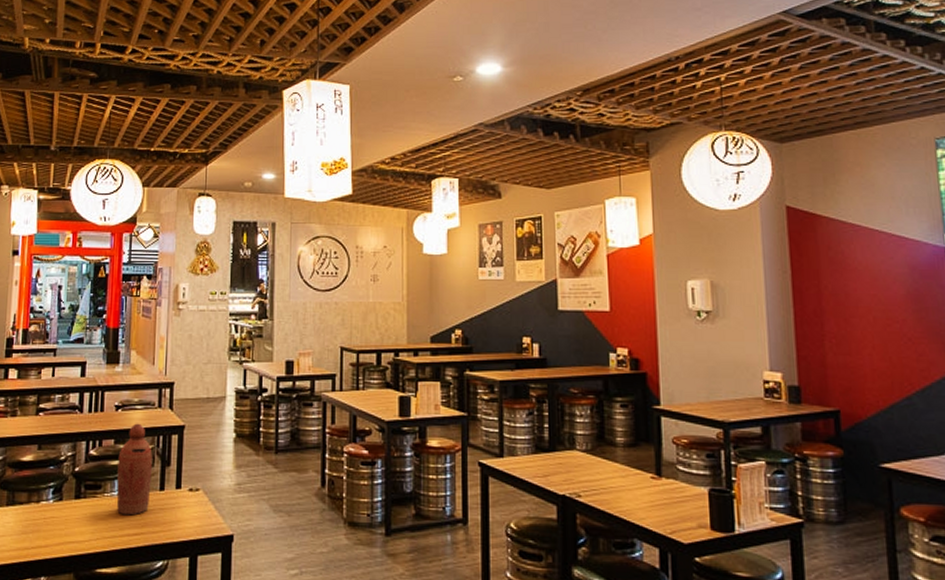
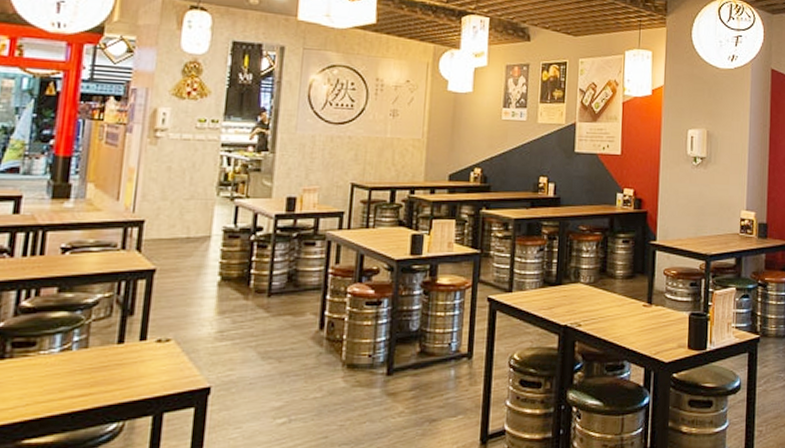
bottle: present [117,423,152,516] -> none [57,268,110,375]

